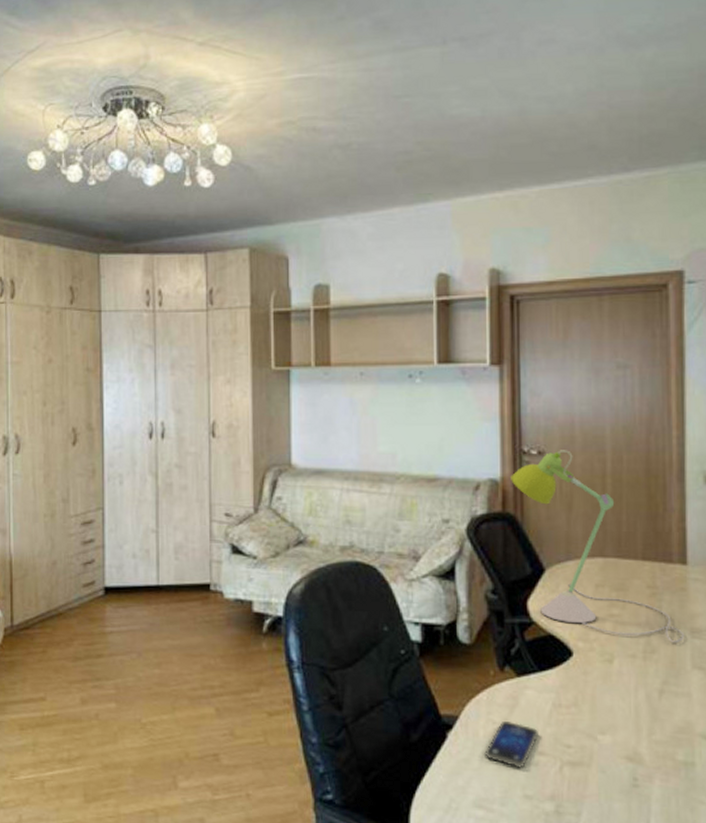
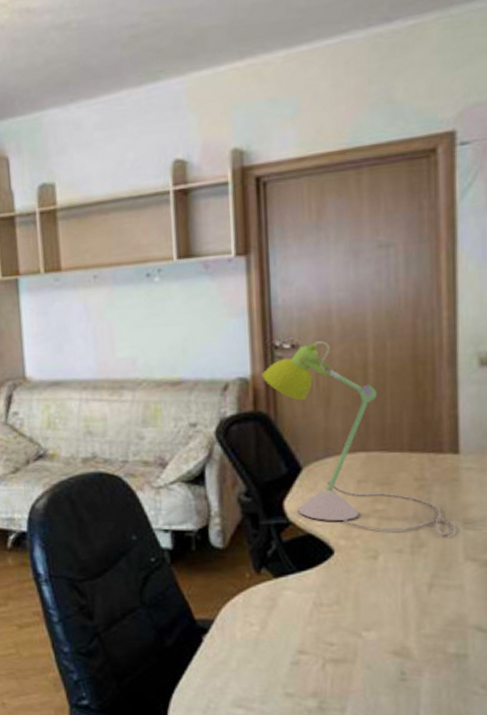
smartphone: present [484,721,540,768] -> none [242,623,300,667]

